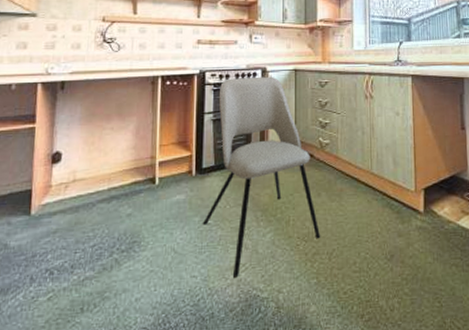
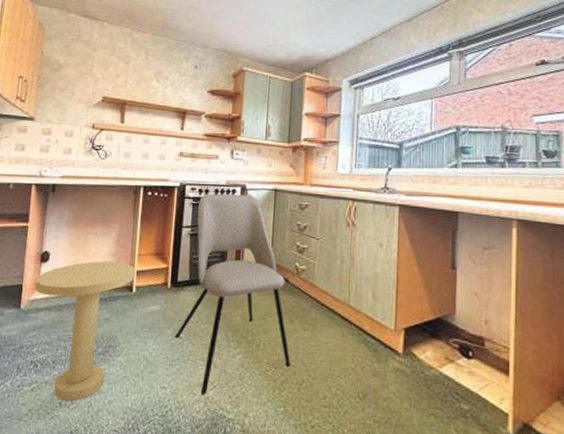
side table: none [46,155,158,305] -> present [35,261,136,401]

